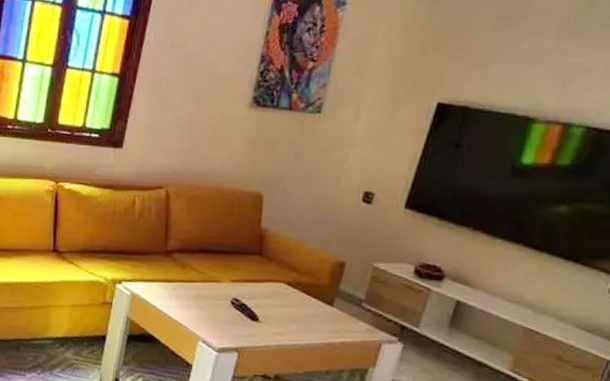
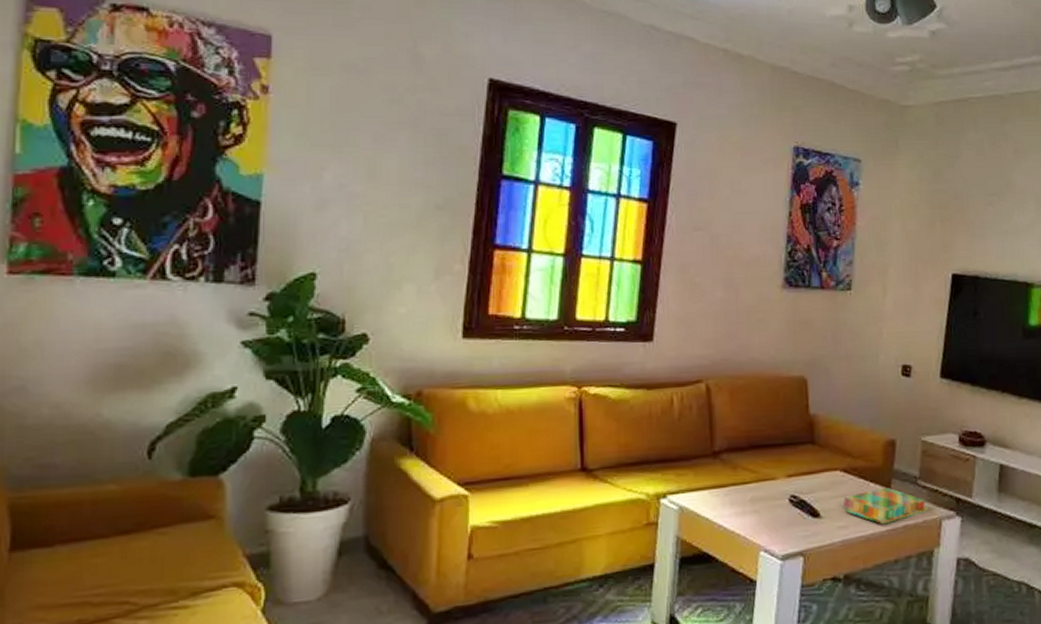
board game: none [283,304,372,338] -> present [843,487,930,525]

